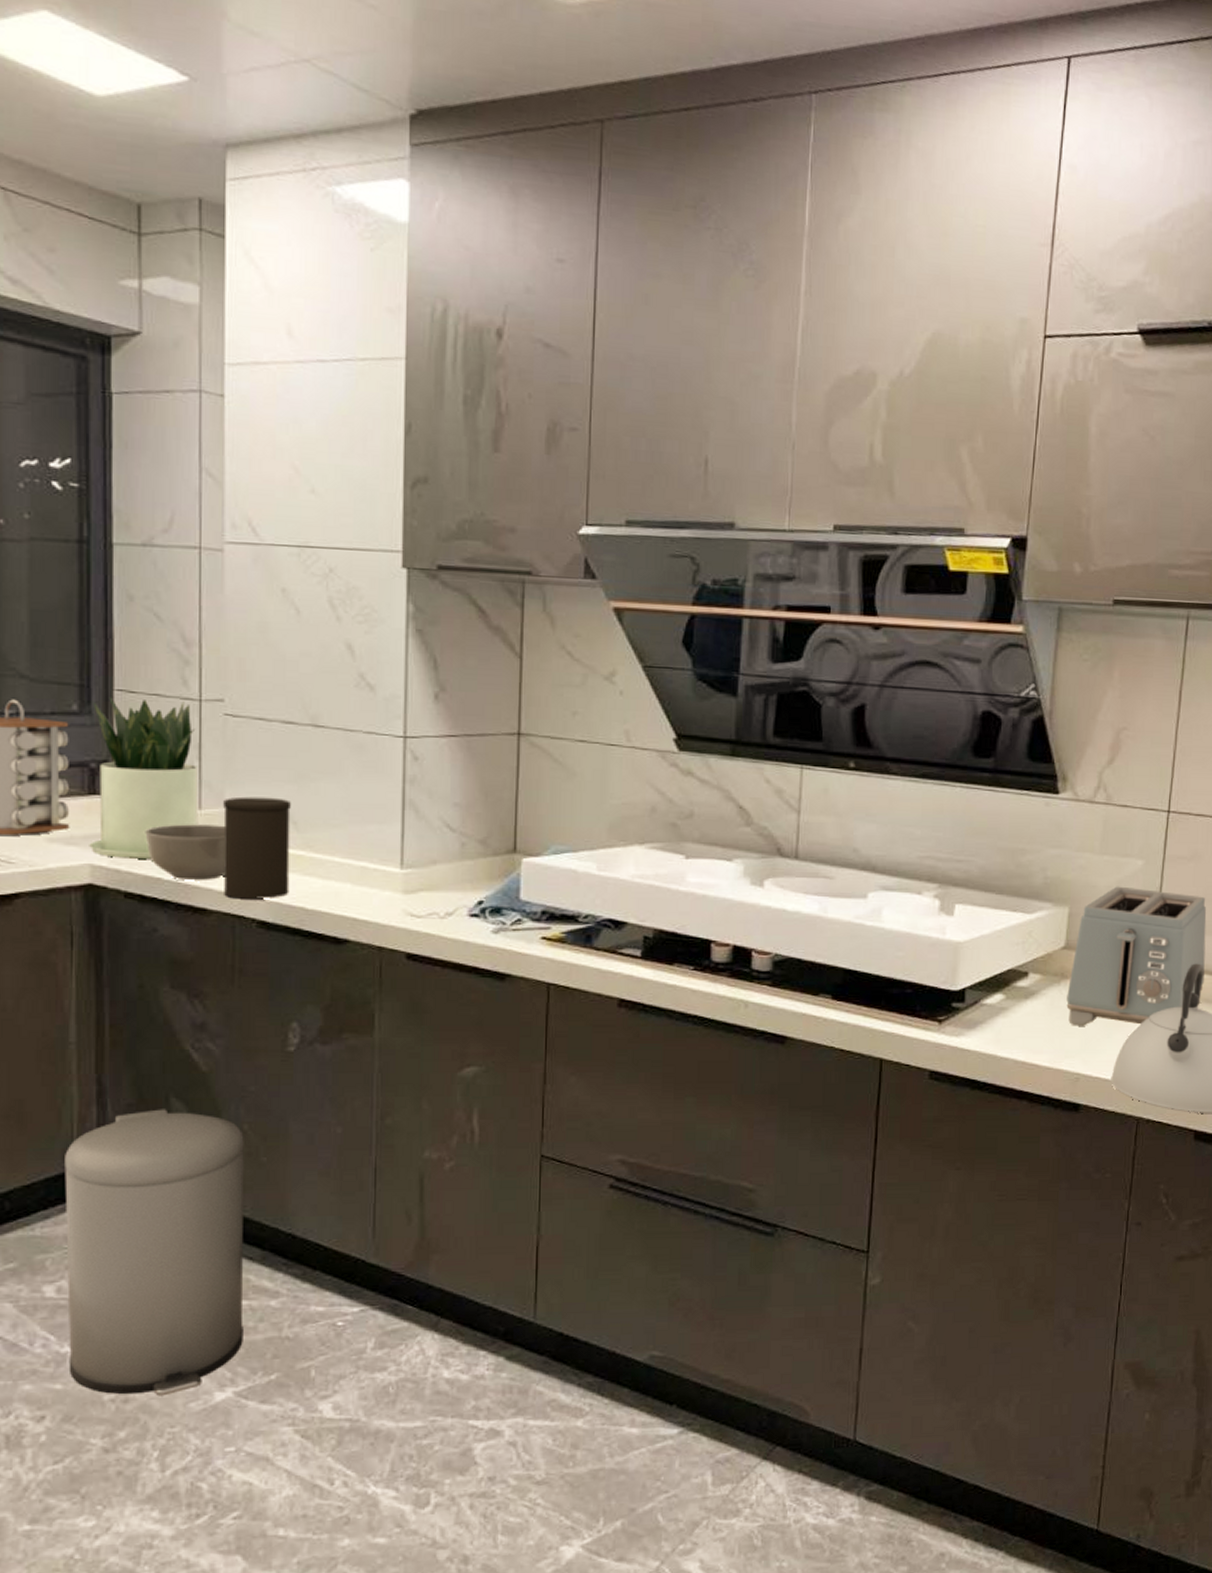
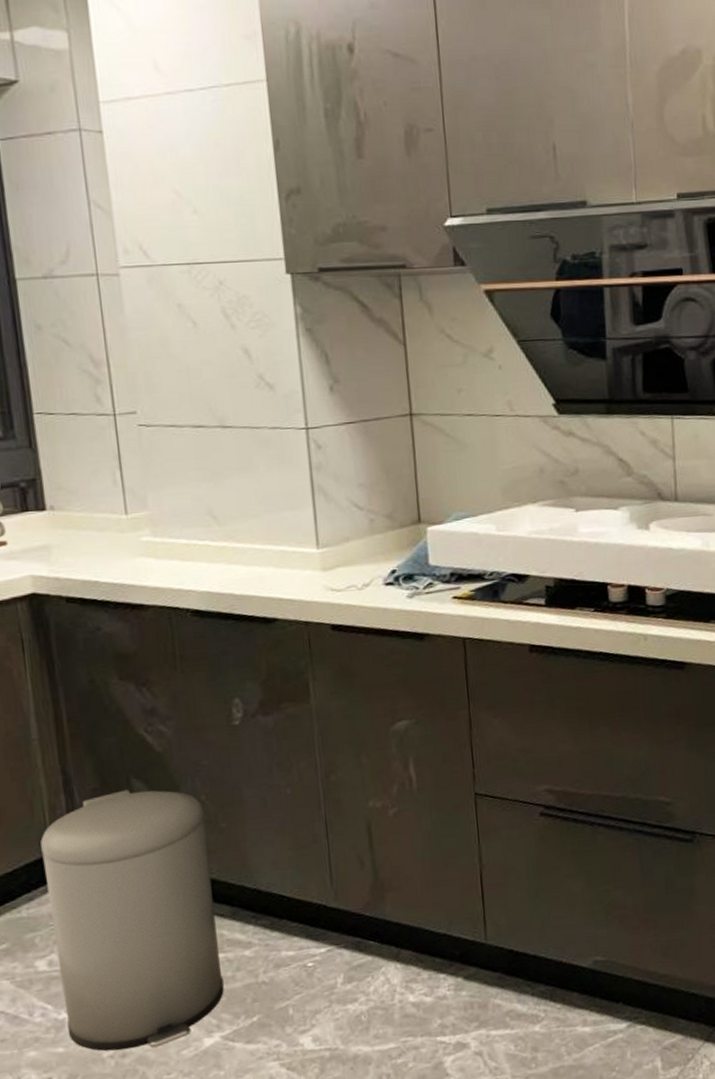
planter: present [89,697,199,860] -> none [16,417,127,567]
bowl: present [145,824,226,881] -> none [78,526,157,581]
canister: present [223,796,291,900] -> none [147,496,218,593]

